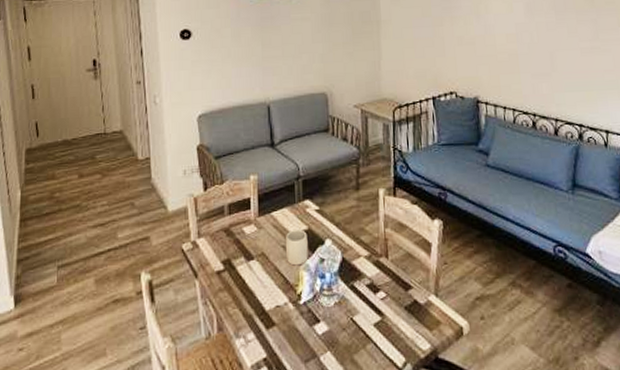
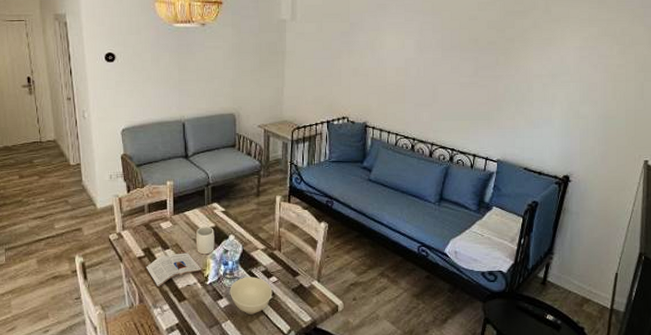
magazine: none [225,264,293,310] -> present [145,253,201,288]
bowl: none [328,292,381,343] -> present [230,277,273,315]

